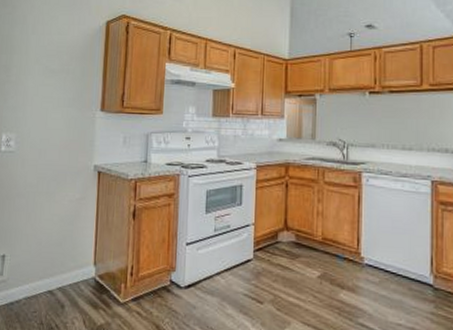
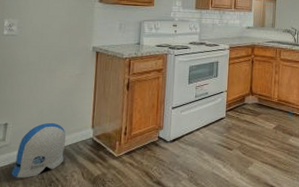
sun visor: none [9,256,66,322] -> present [11,122,66,178]

